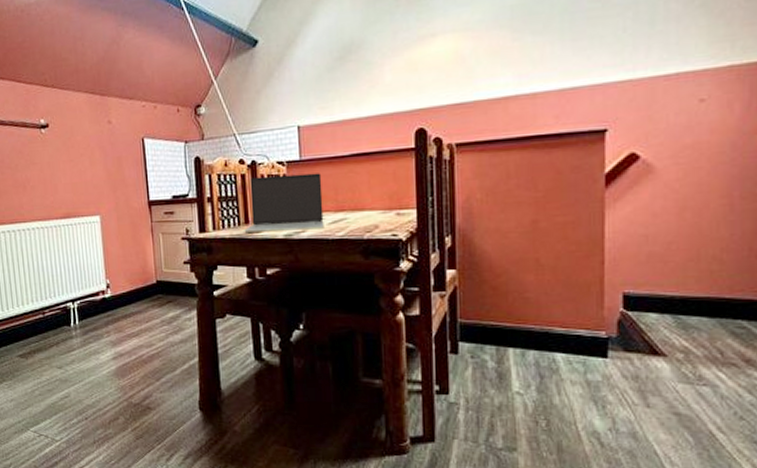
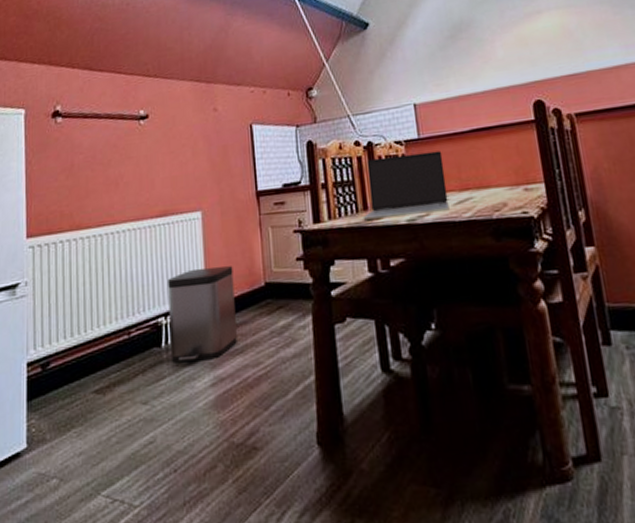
pedal bin: none [73,263,133,339] -> present [168,265,237,363]

